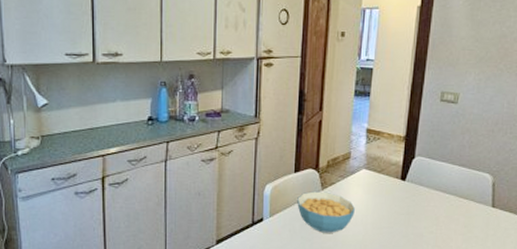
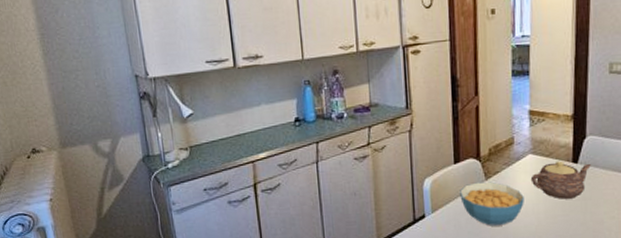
teapot: none [362,177,418,213] -> present [530,161,592,199]

